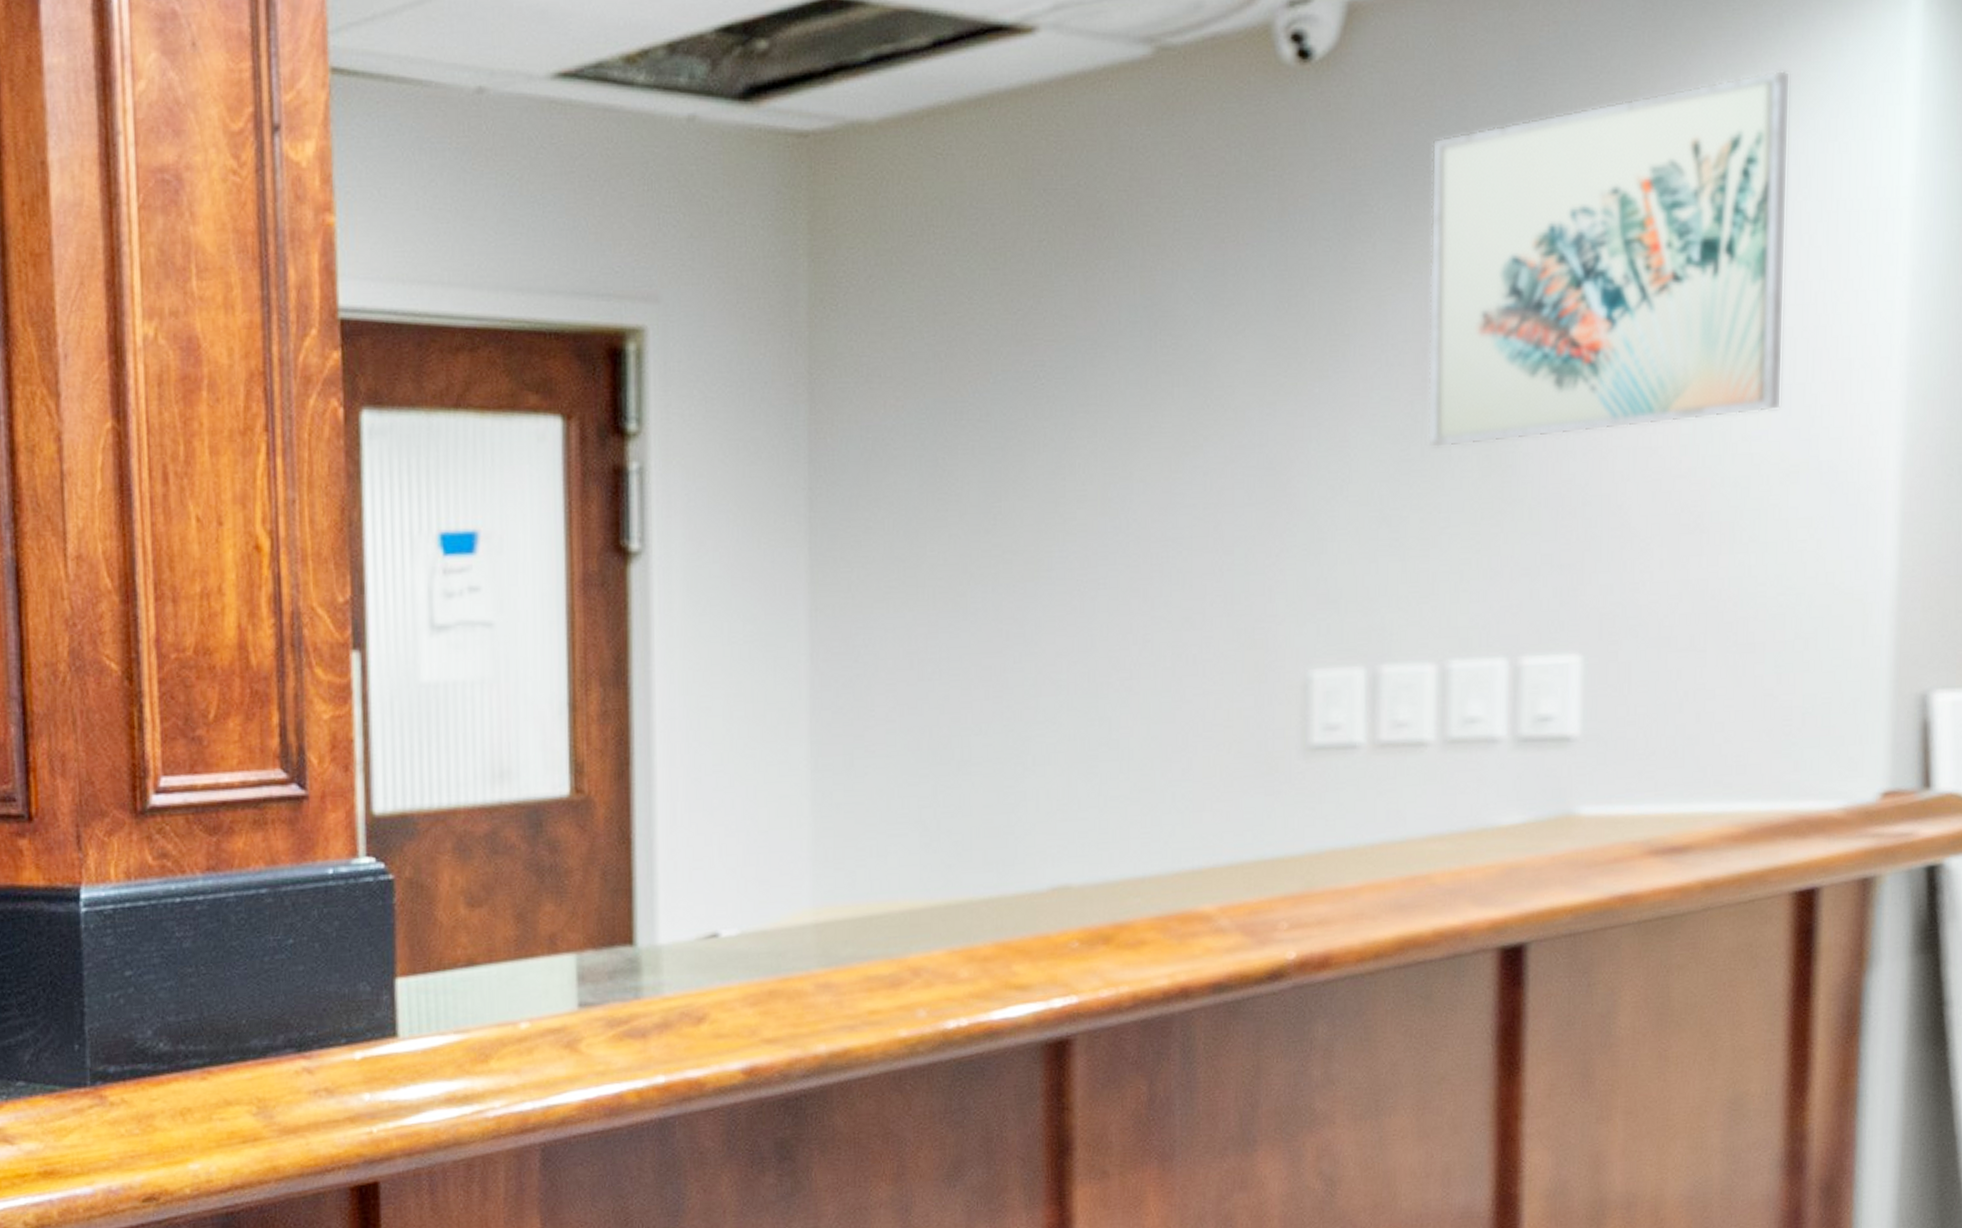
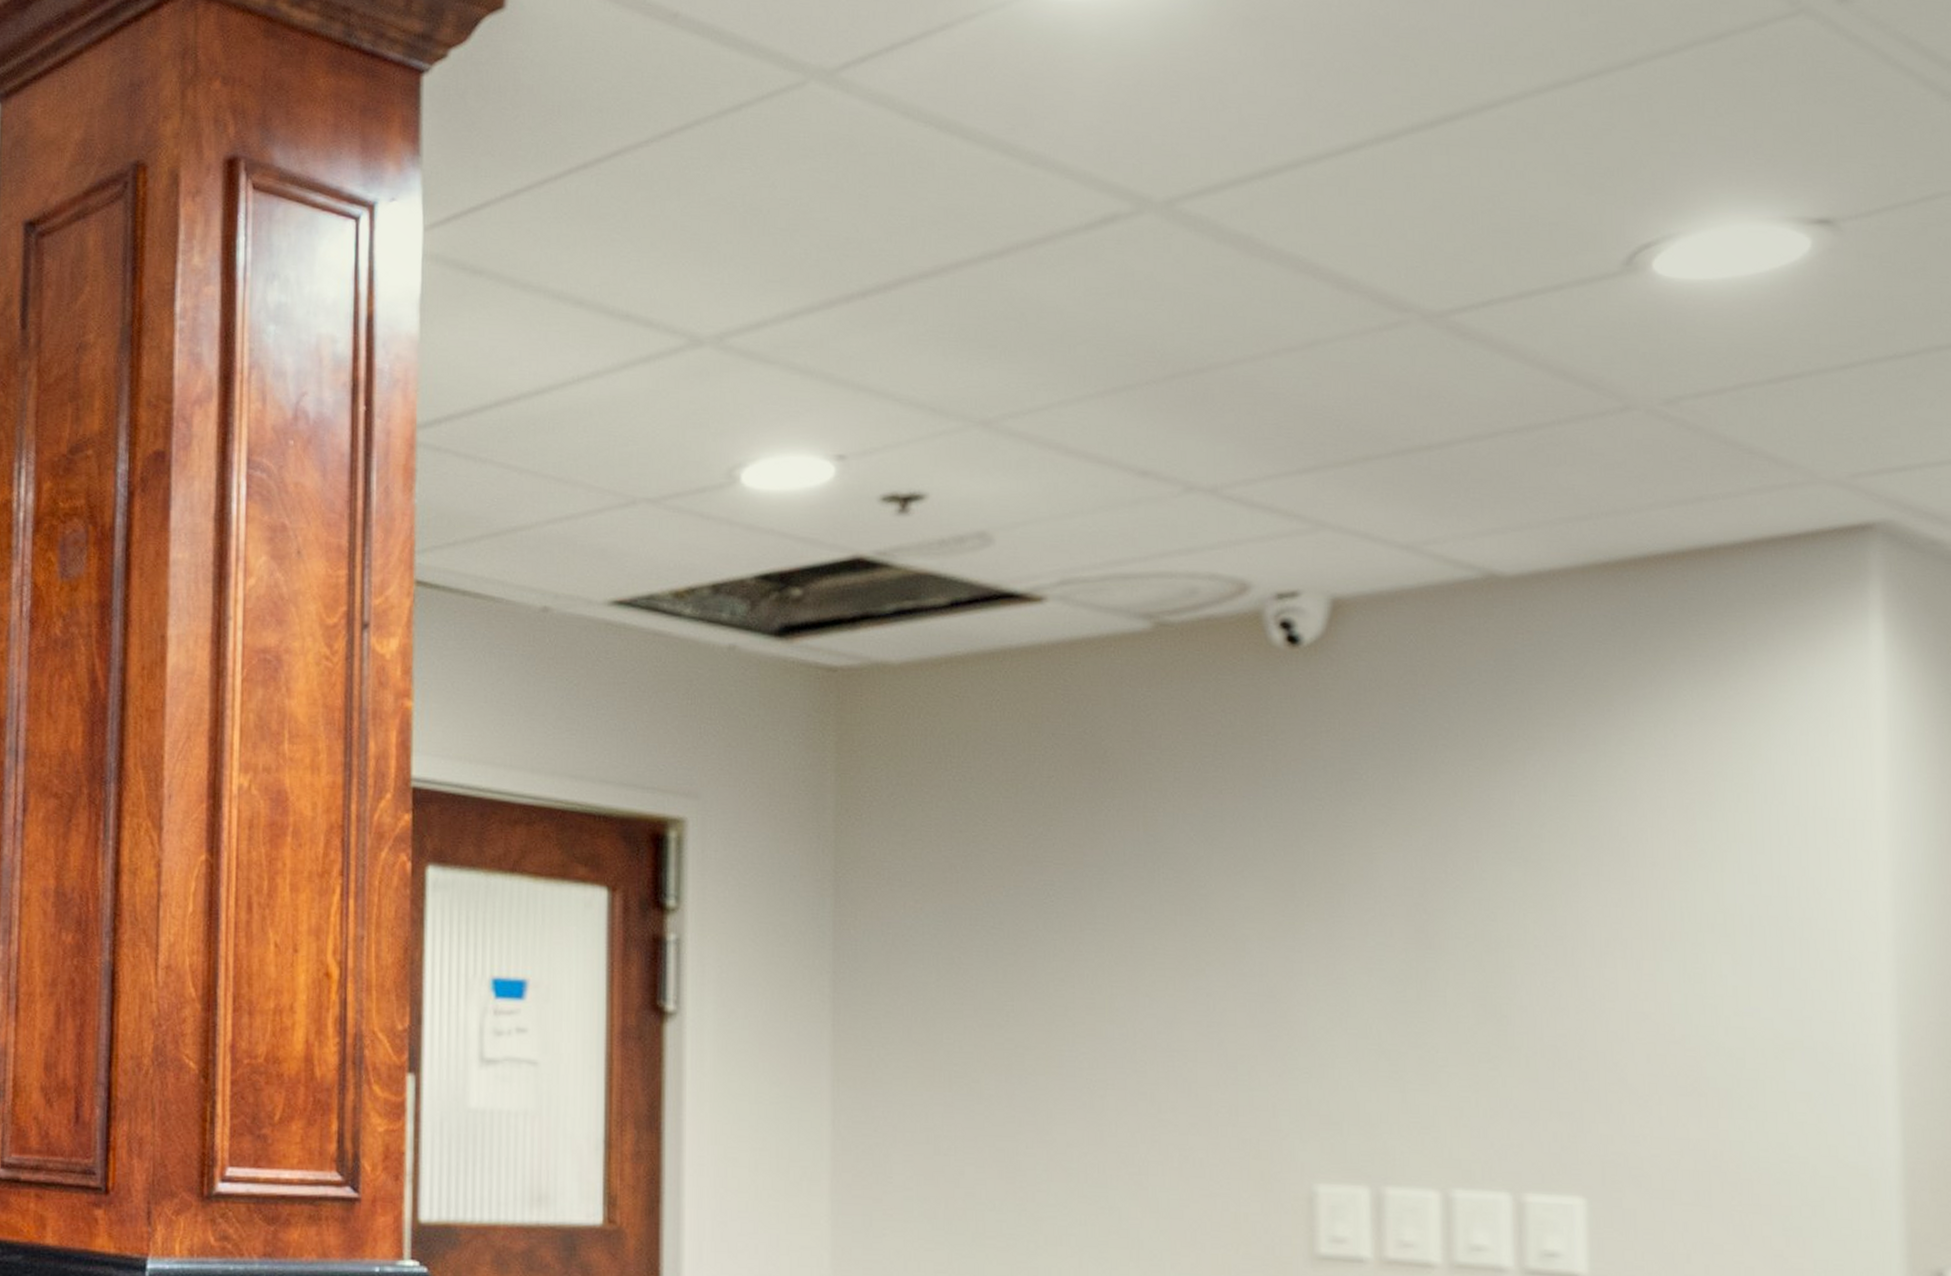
wall art: present [1427,69,1791,448] -> none [1416,689,1772,994]

